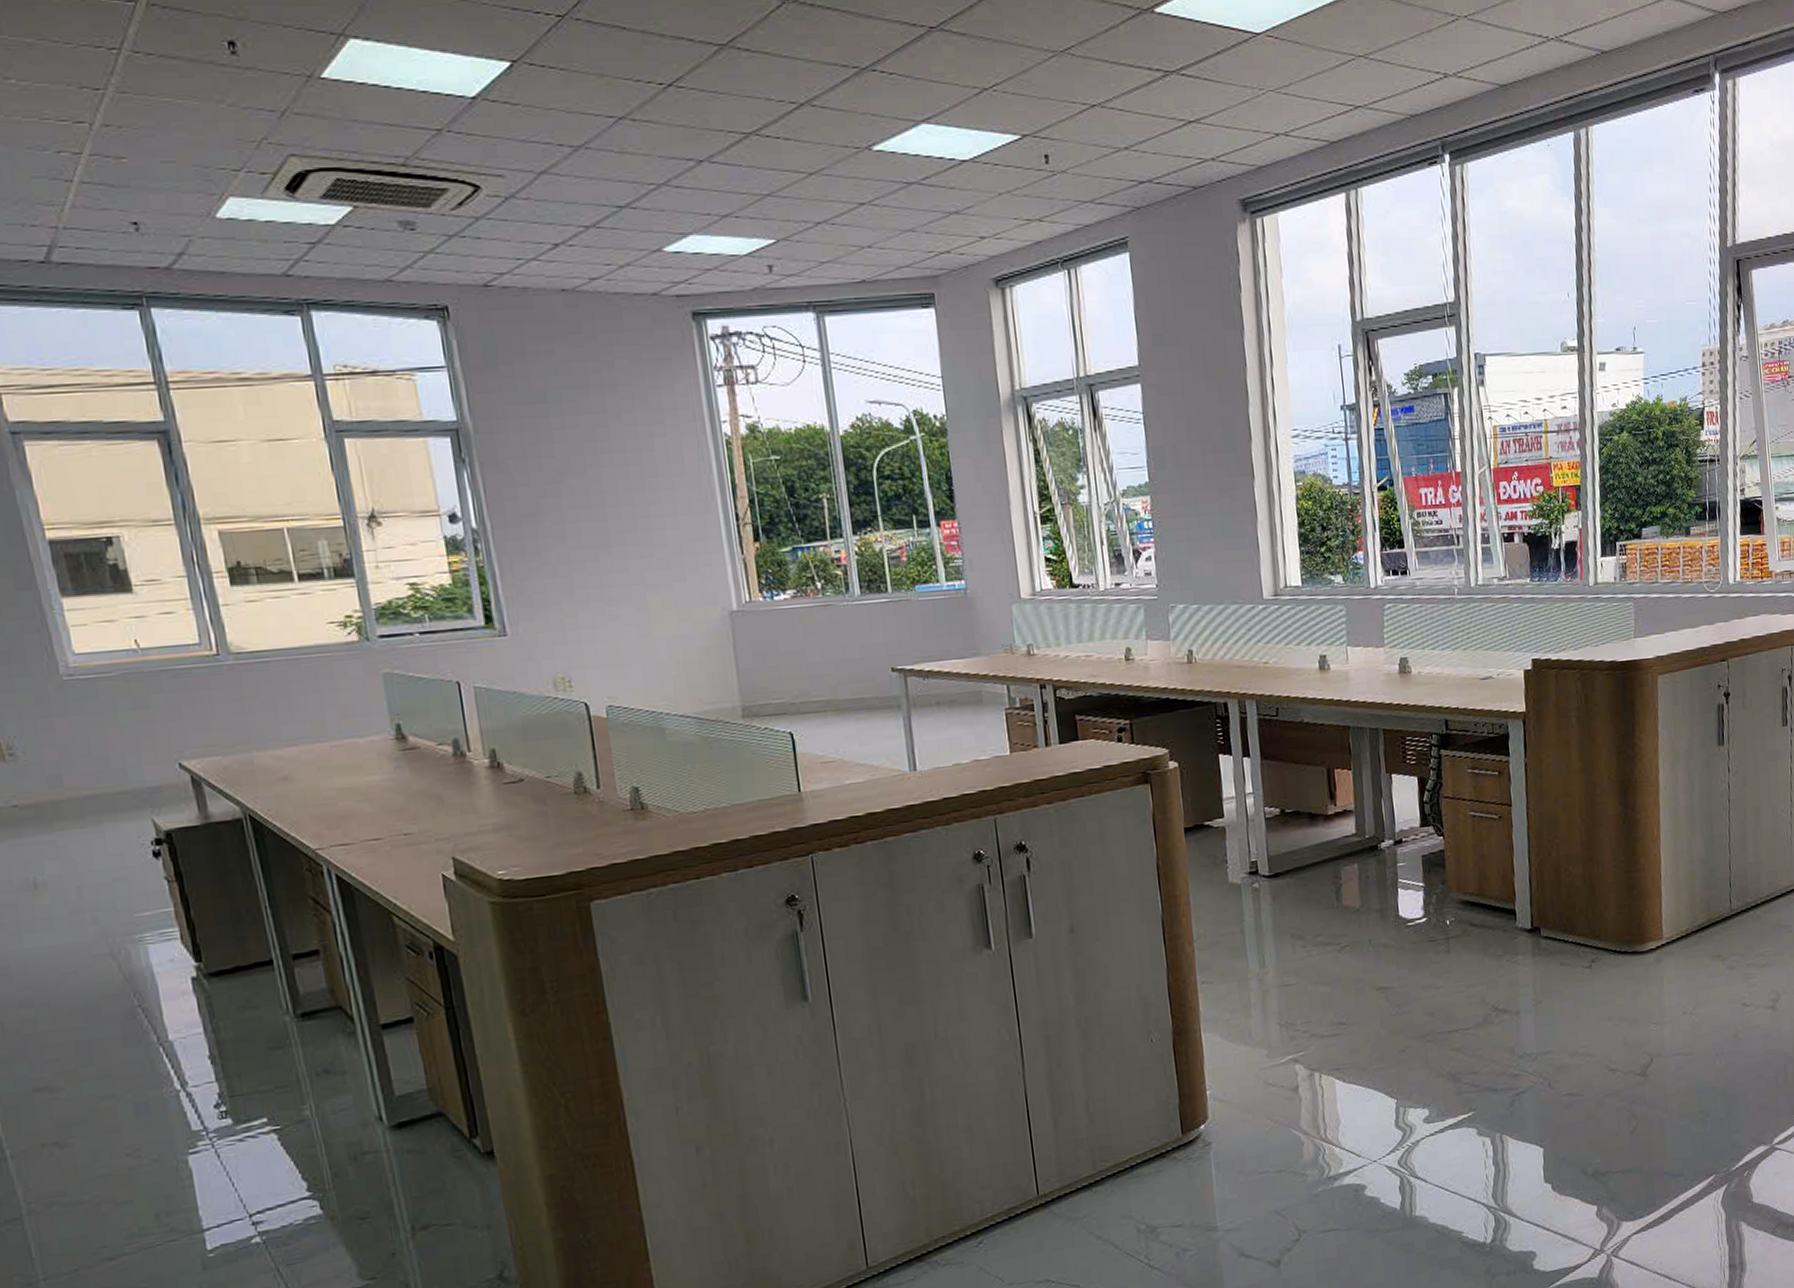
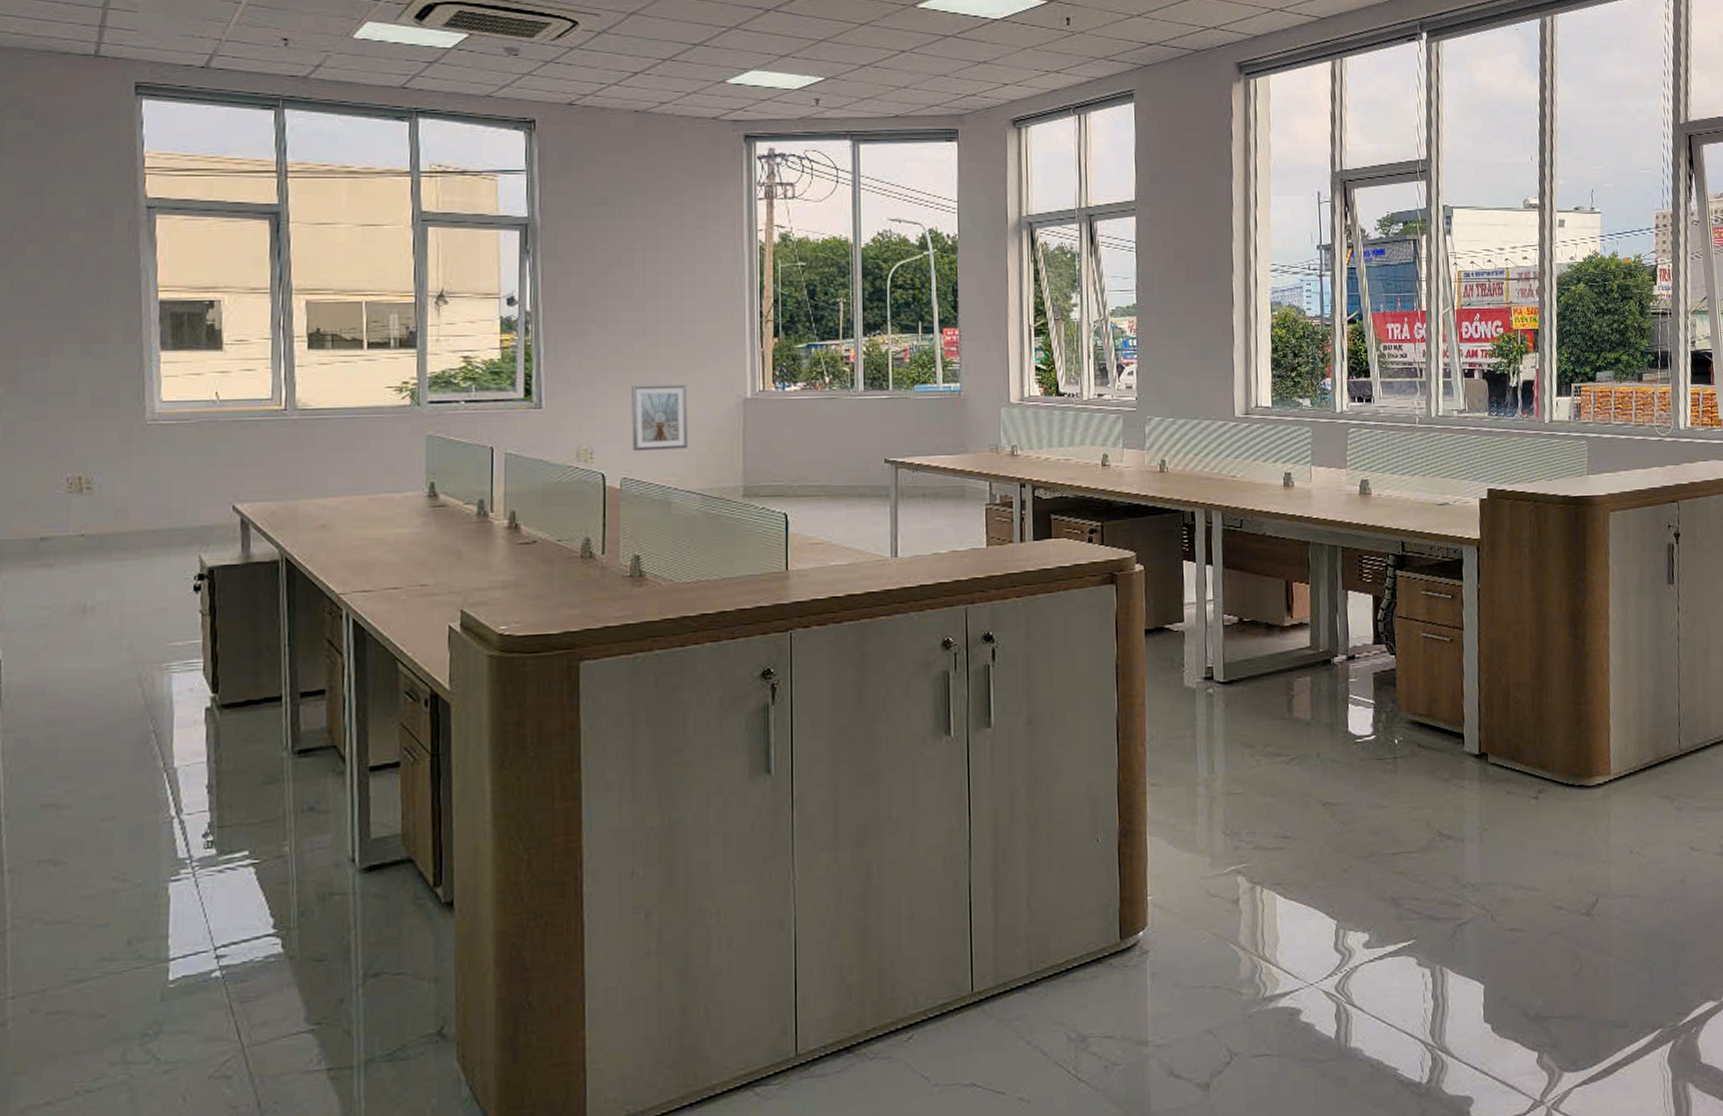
picture frame: none [604,600,676,677] -> present [632,385,689,452]

